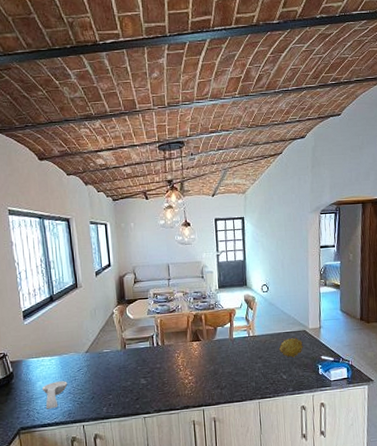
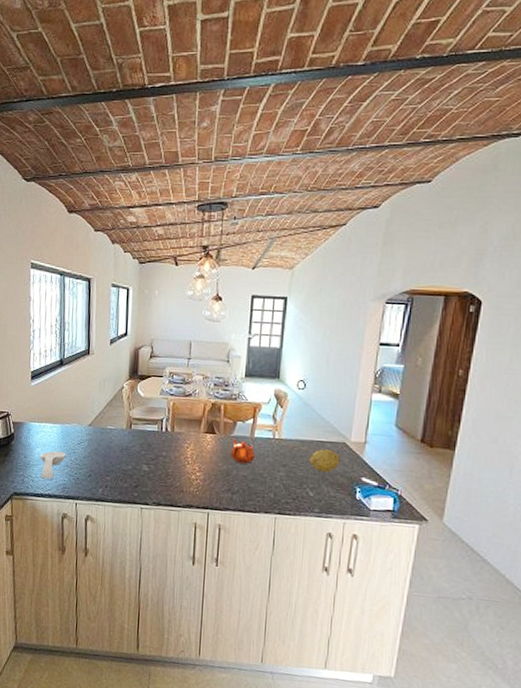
teapot: none [215,342,237,363] -> present [230,439,256,464]

